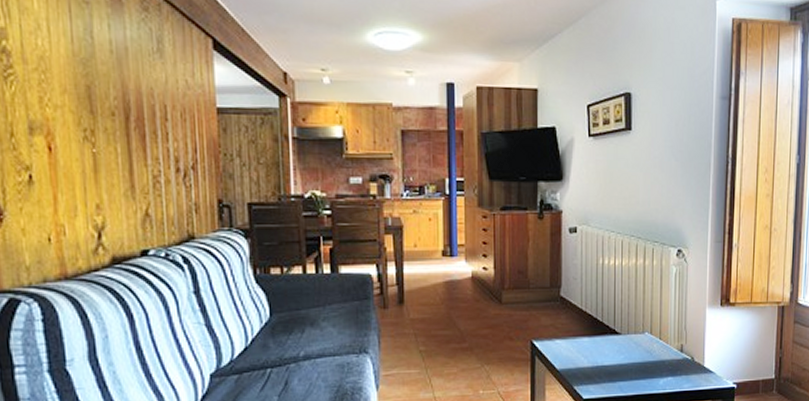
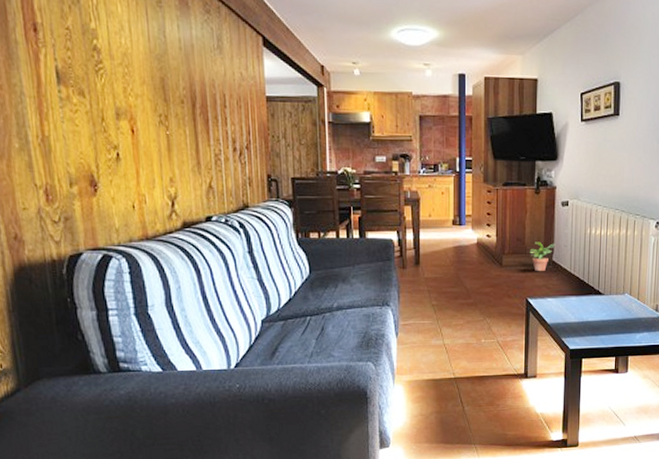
potted plant: none [532,274,564,308] -> present [529,242,556,271]

